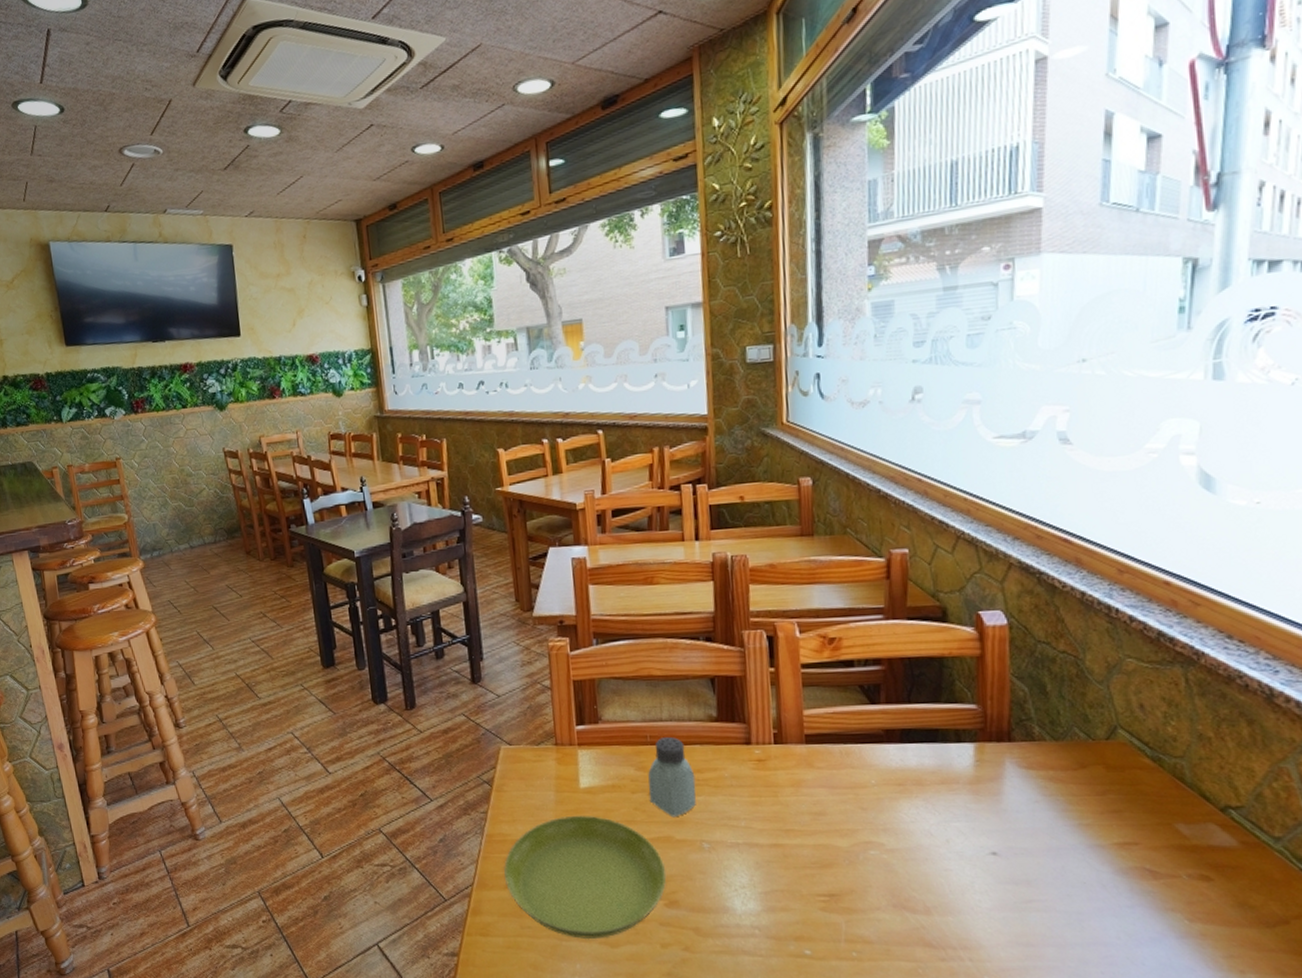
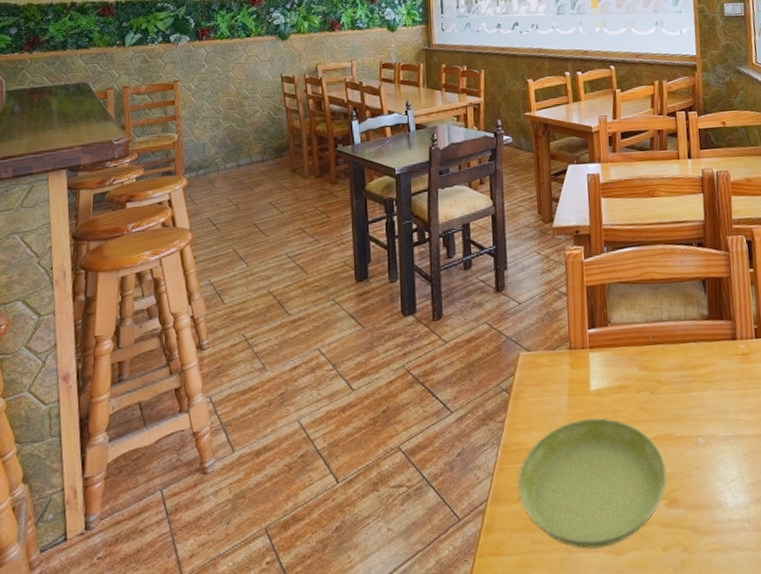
saltshaker: present [648,736,696,818] -> none [650,335,692,415]

